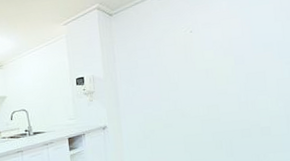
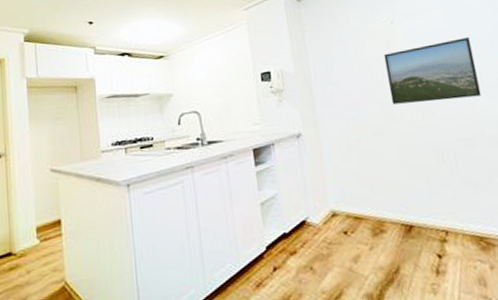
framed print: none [180,43,262,103] -> present [384,37,482,105]

